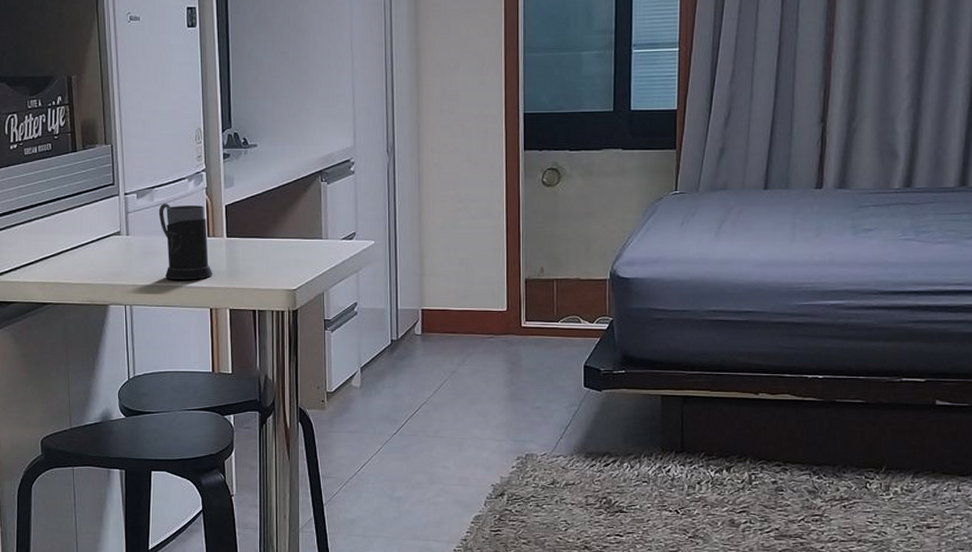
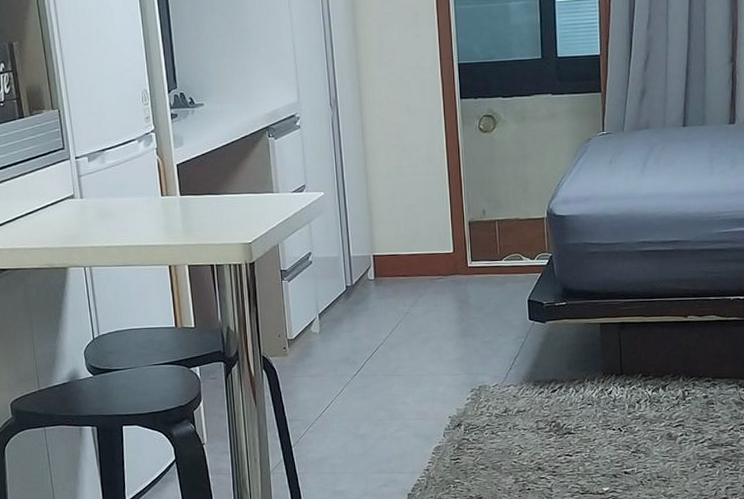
mug: present [158,203,213,279] -> none [110,165,170,239]

